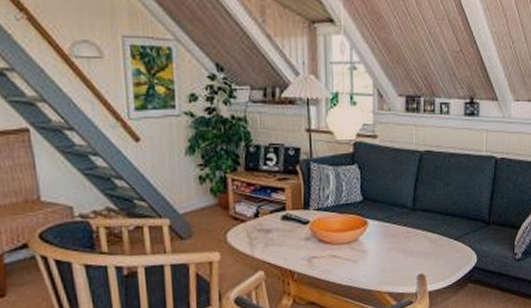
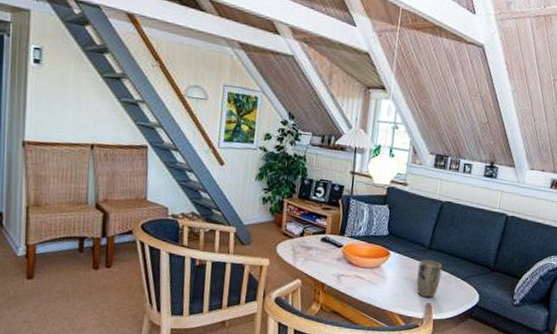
plant pot: none [403,223,431,268] -> present [416,259,443,298]

